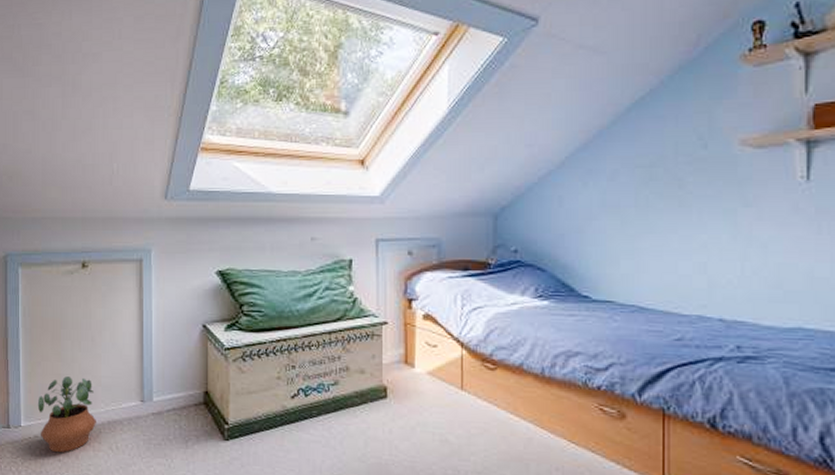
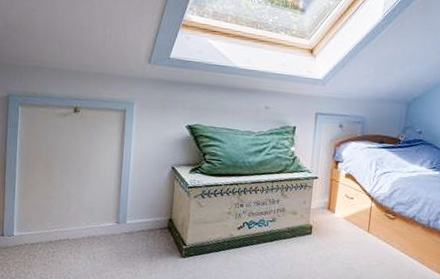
potted plant: present [37,376,96,453] -> none [29,198,78,259]

